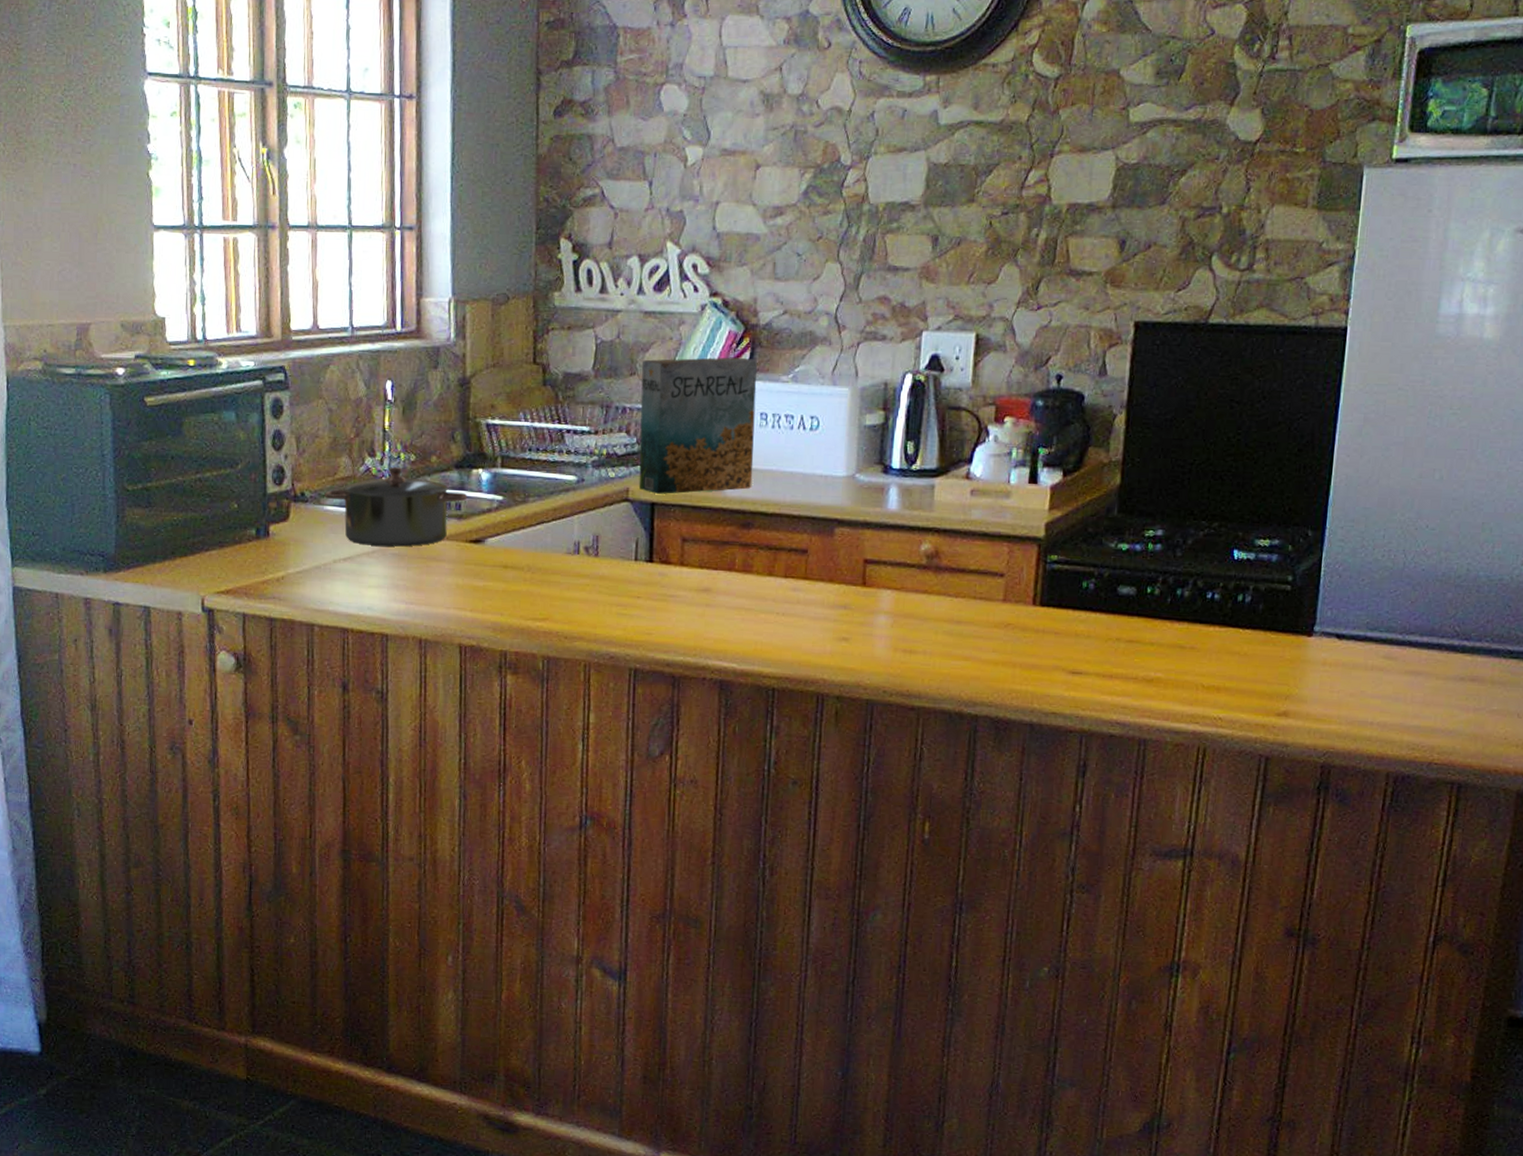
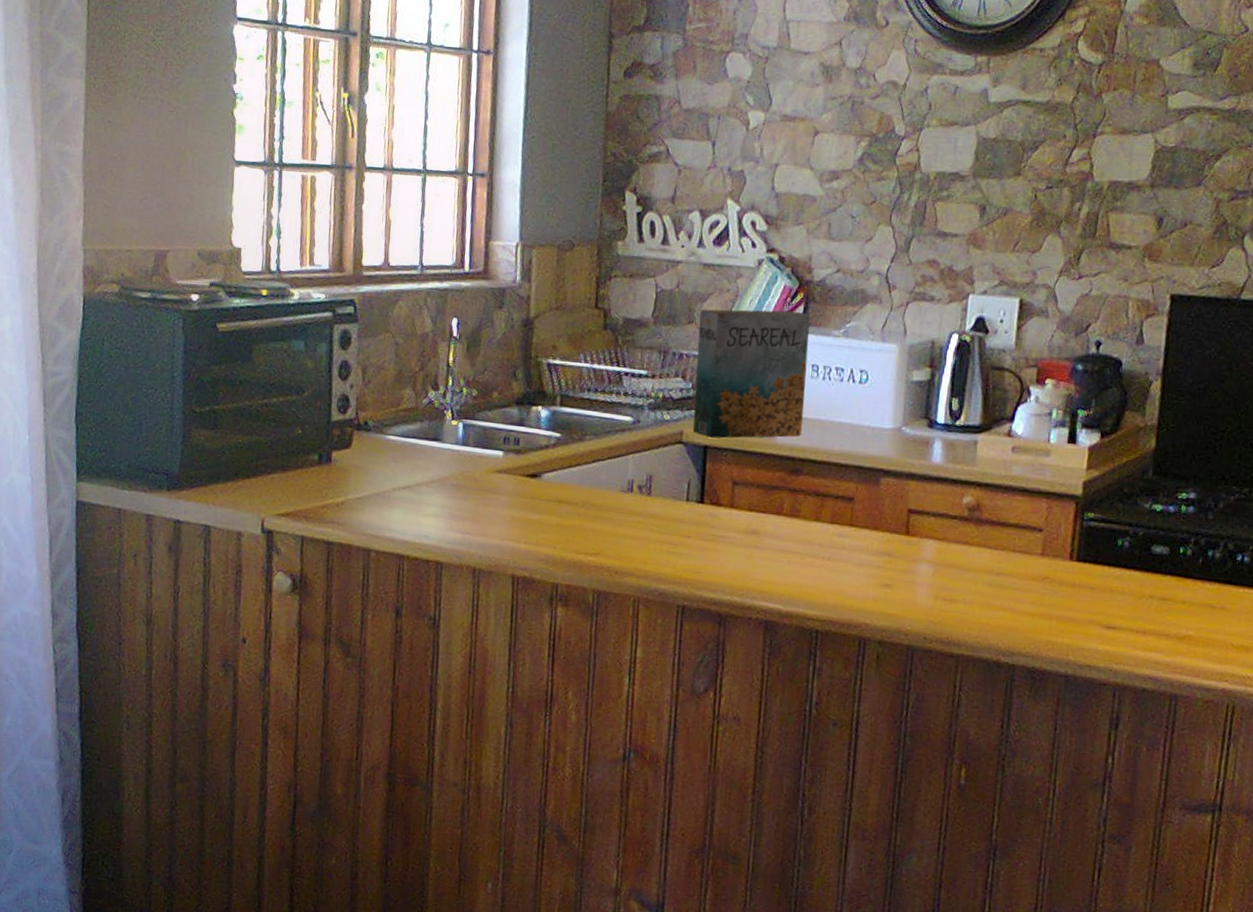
cooking pot: present [324,466,468,547] -> none [387,400,527,478]

